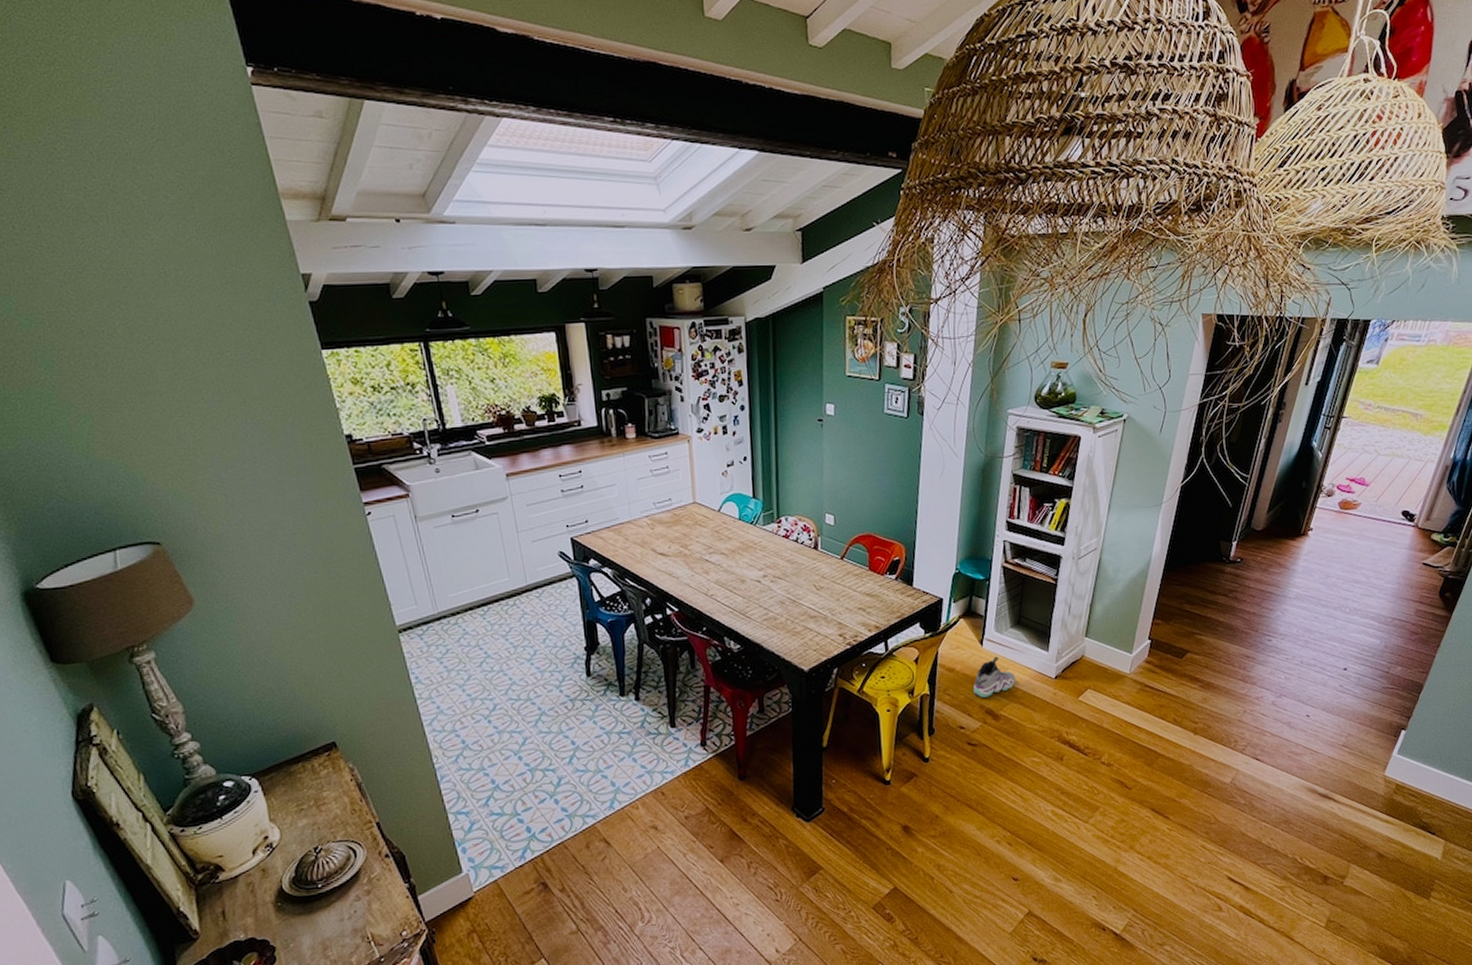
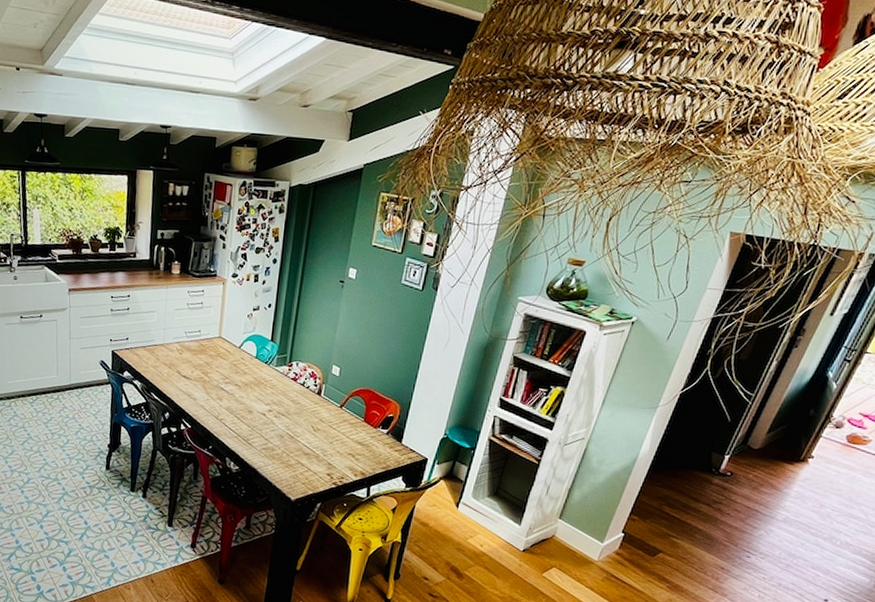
sneaker: present [973,656,1015,698] -> none [442,520,484,556]

